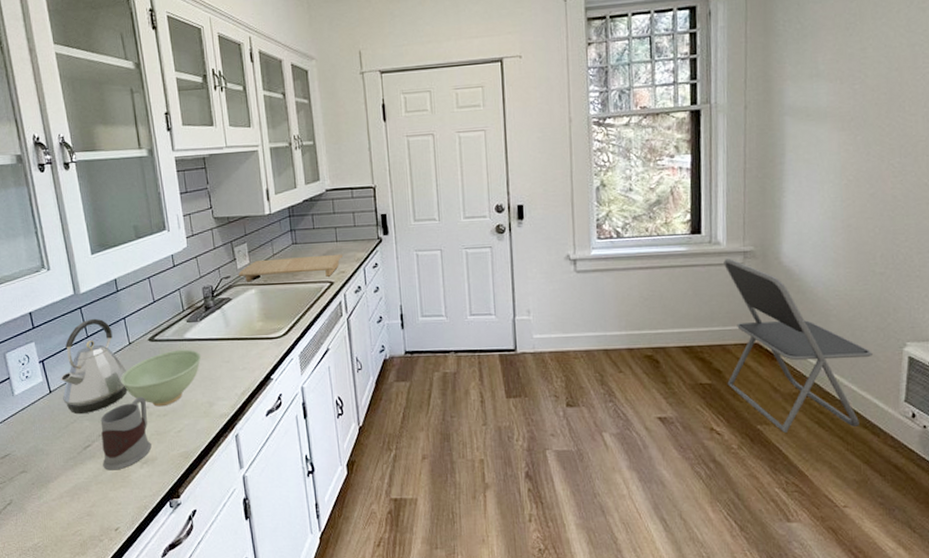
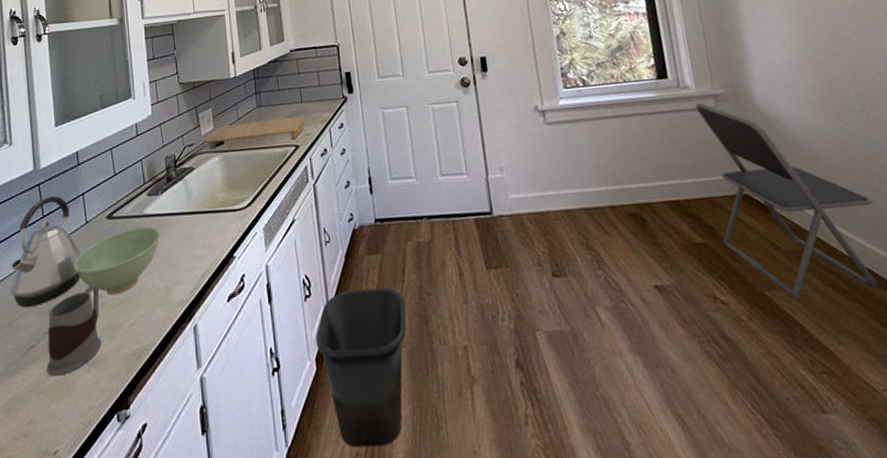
waste bin: none [347,410,430,534] -> present [315,287,406,448]

